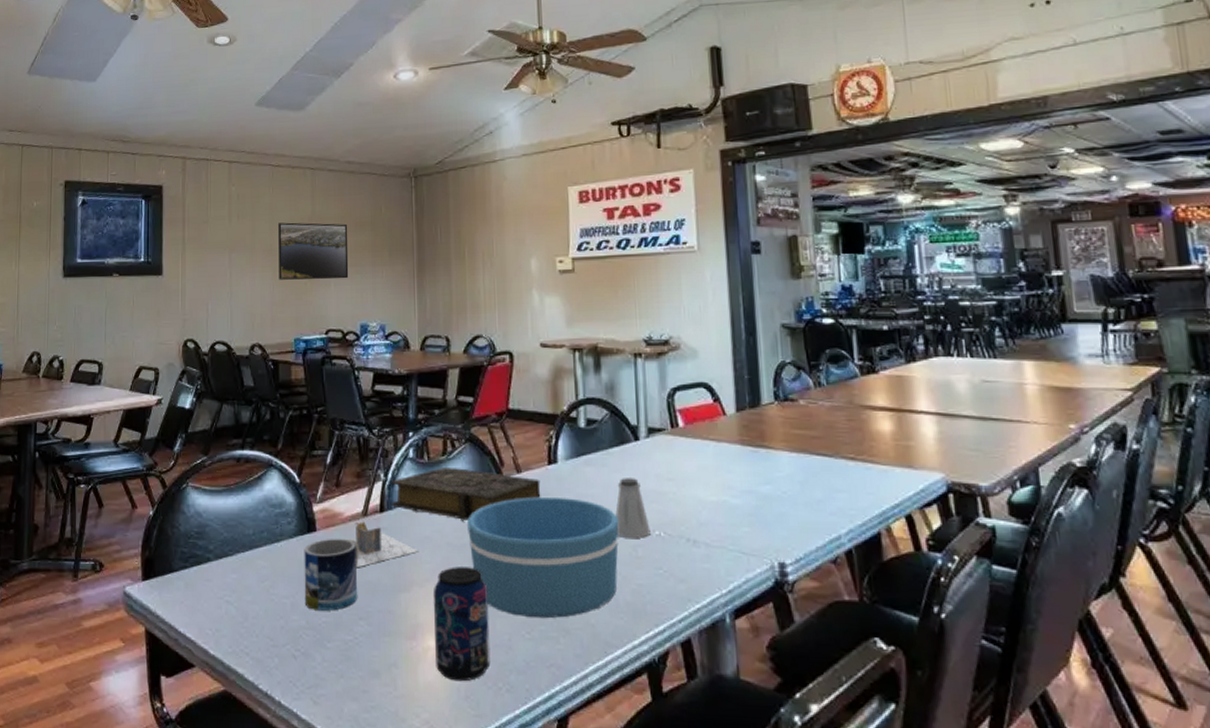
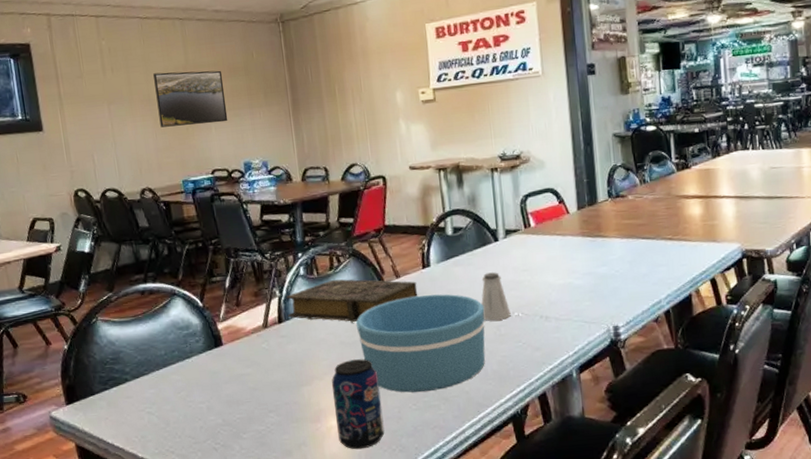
mug: present [304,538,359,611] -> none [213,347,266,410]
napkin holder: present [355,521,419,568] -> none [258,332,316,372]

